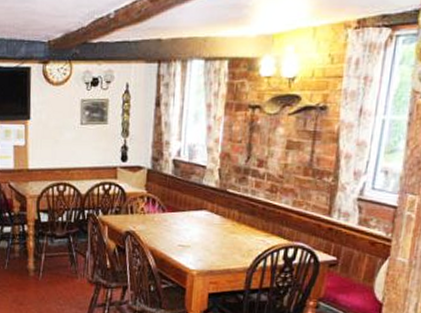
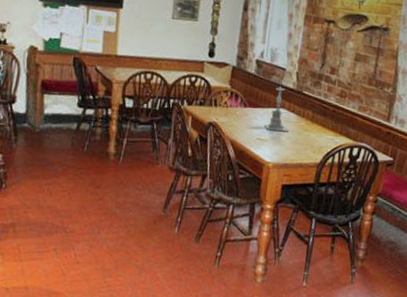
candle holder: none [185,186,213,236] -> present [264,86,289,131]

